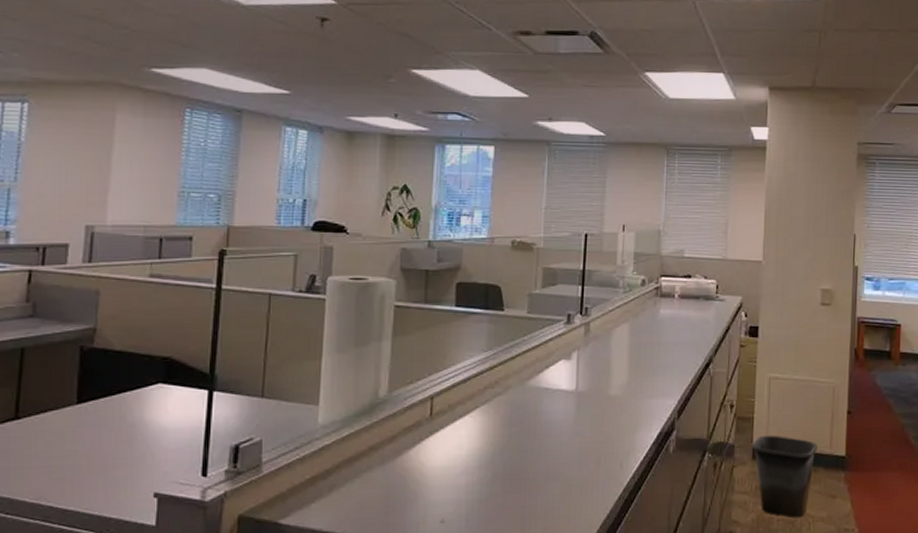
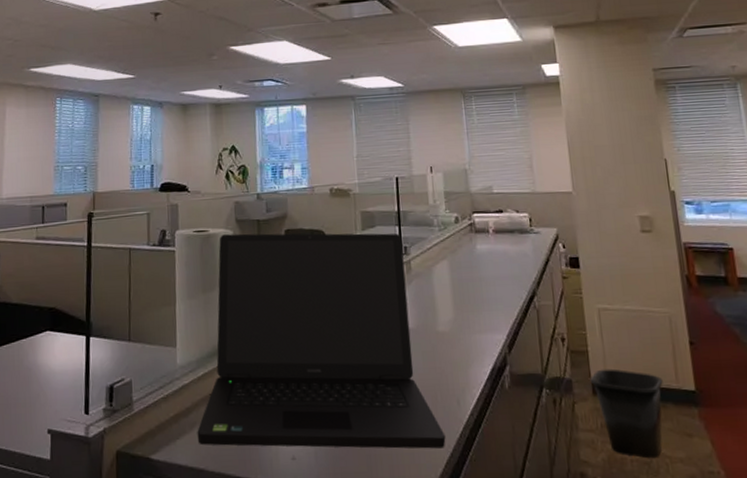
laptop: none [336,284,604,511] -> present [197,233,446,449]

